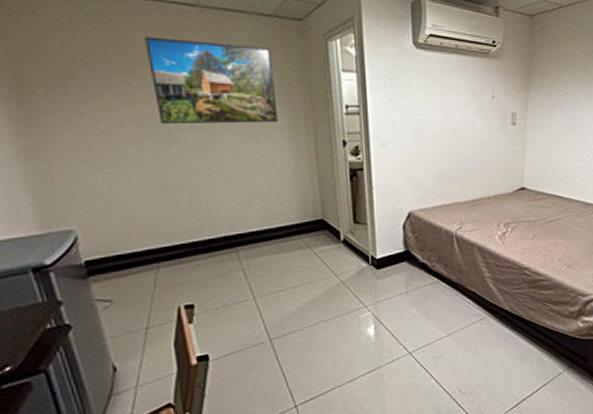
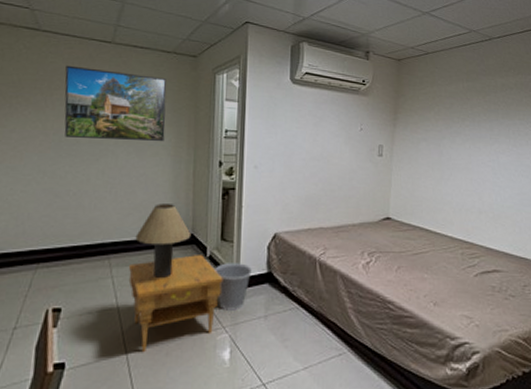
nightstand: none [258,239,360,338] -> present [128,255,223,353]
table lamp: none [261,190,322,267] -> present [135,204,191,279]
wastebasket: none [350,244,389,291] -> present [215,263,252,311]

